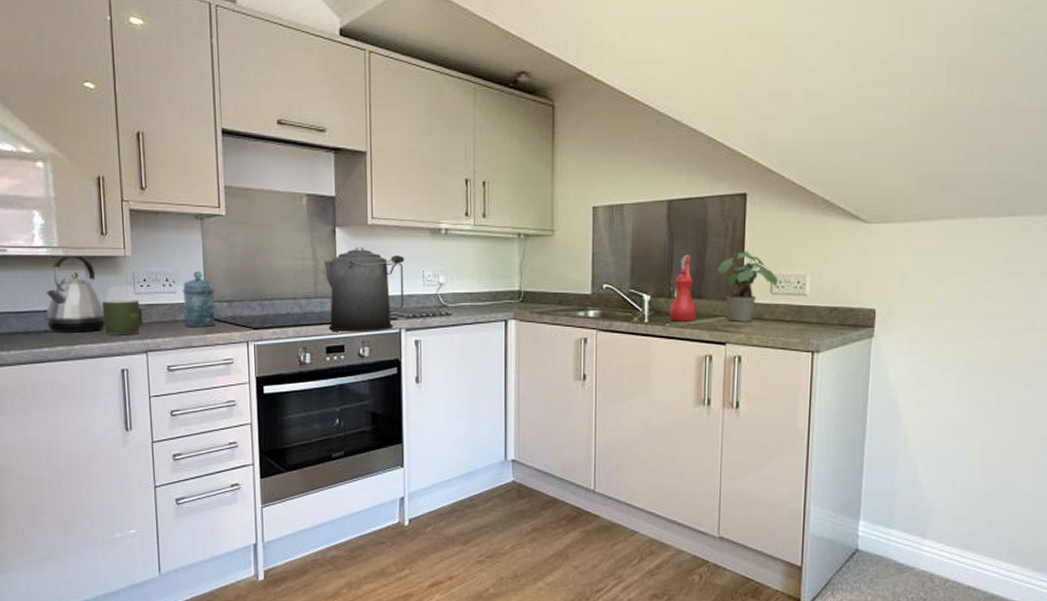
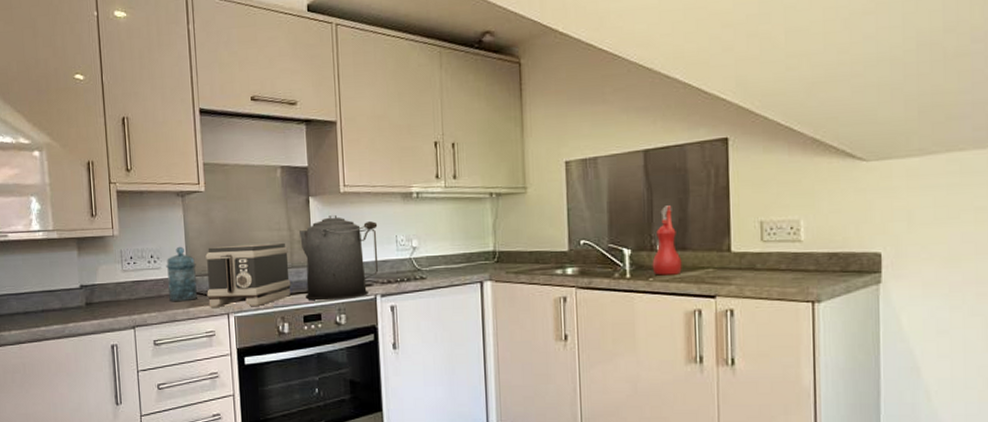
kettle: present [45,255,105,333] -> none [42,236,96,312]
mug: present [101,300,142,336] -> none [92,277,130,313]
toaster: none [225,272,314,336] -> present [205,242,291,309]
potted plant: present [717,251,778,322] -> none [701,198,769,273]

